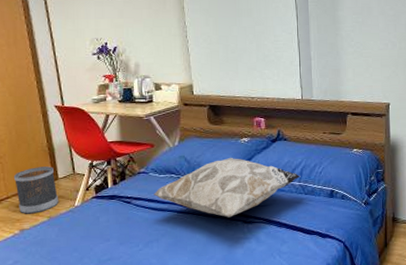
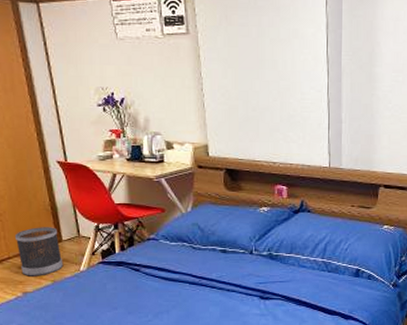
decorative pillow: present [154,157,301,218] -> none [164,227,324,292]

